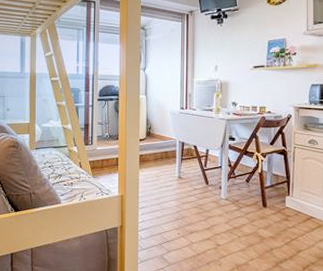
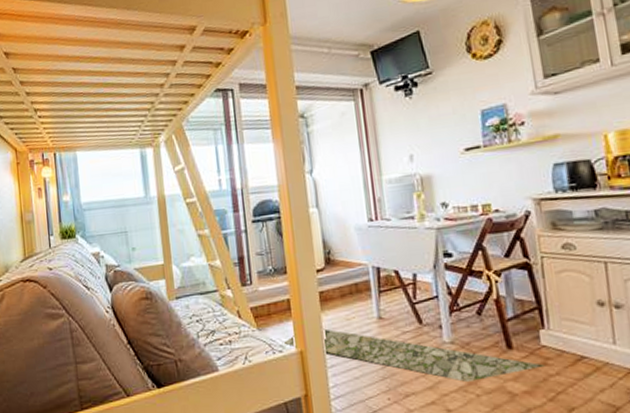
rug: none [109,181,287,228] -> present [282,328,546,383]

